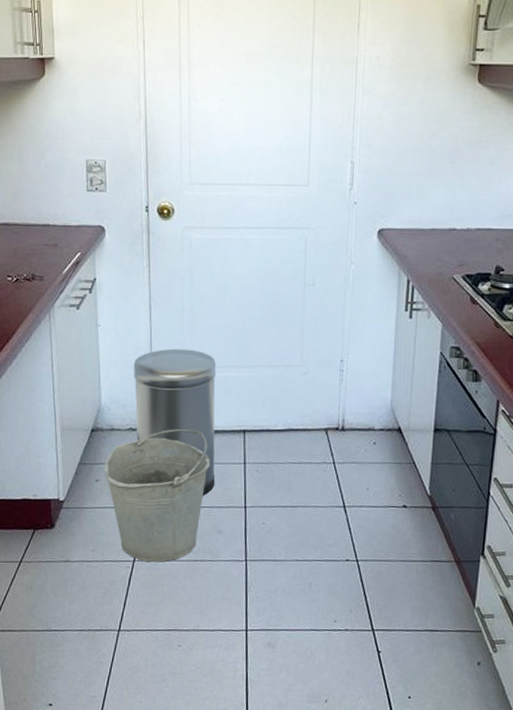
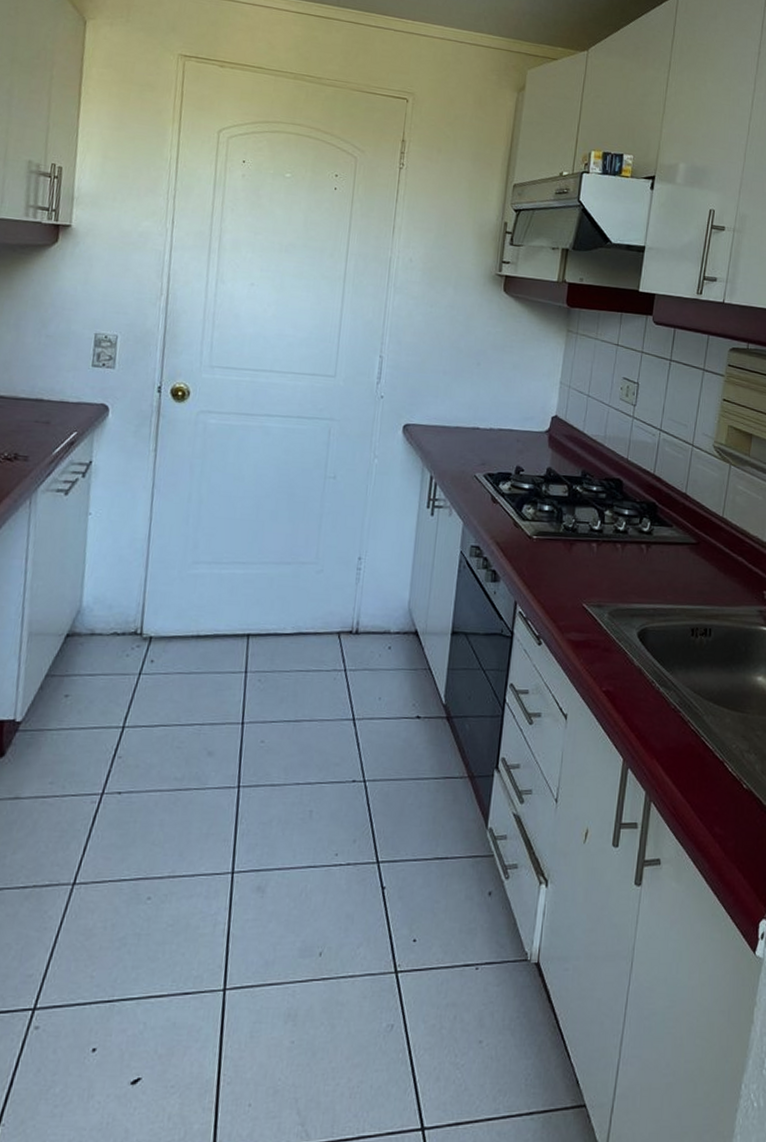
bucket: present [103,429,210,562] -> none [76,633,206,795]
pedal bin: present [133,348,217,496] -> none [120,541,223,712]

